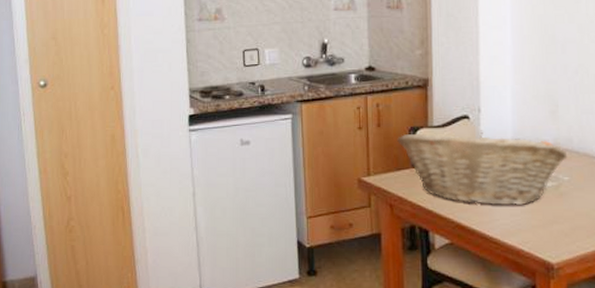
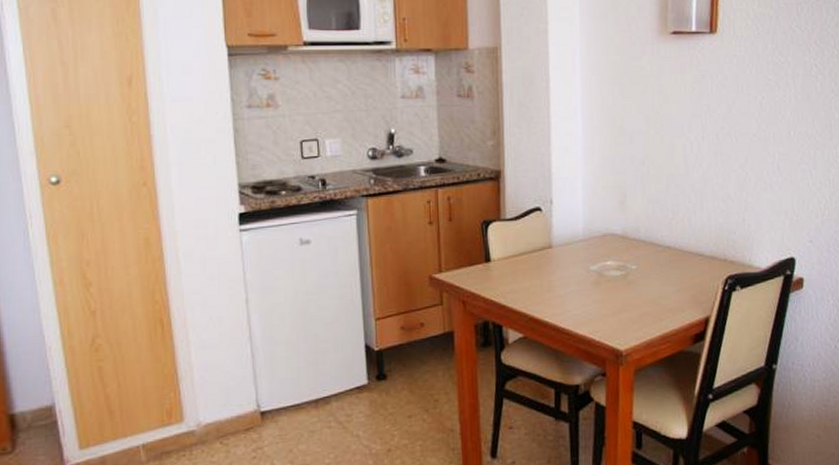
fruit basket: present [397,130,568,205] -> none [469,222,635,297]

